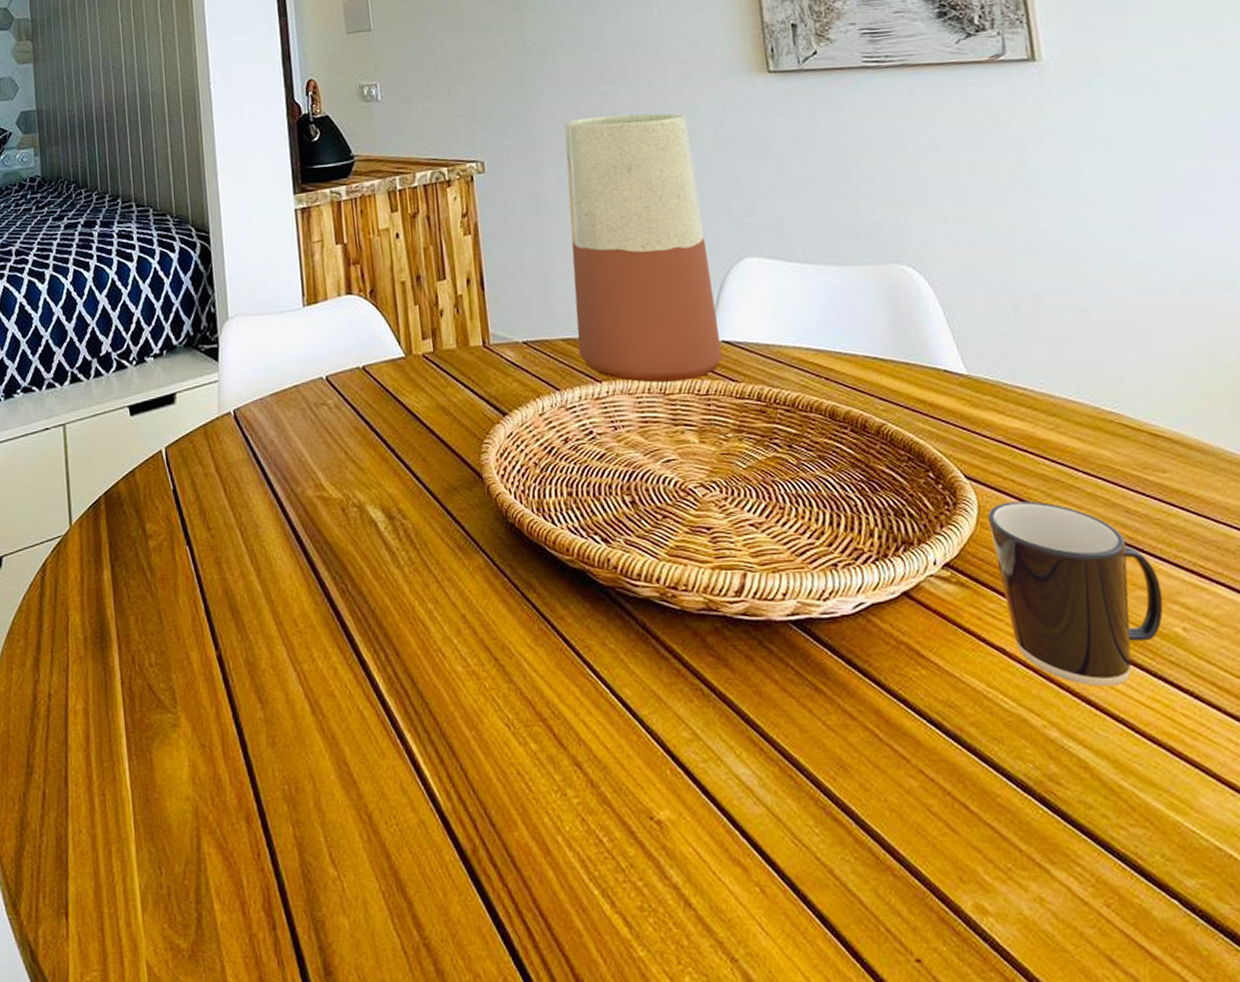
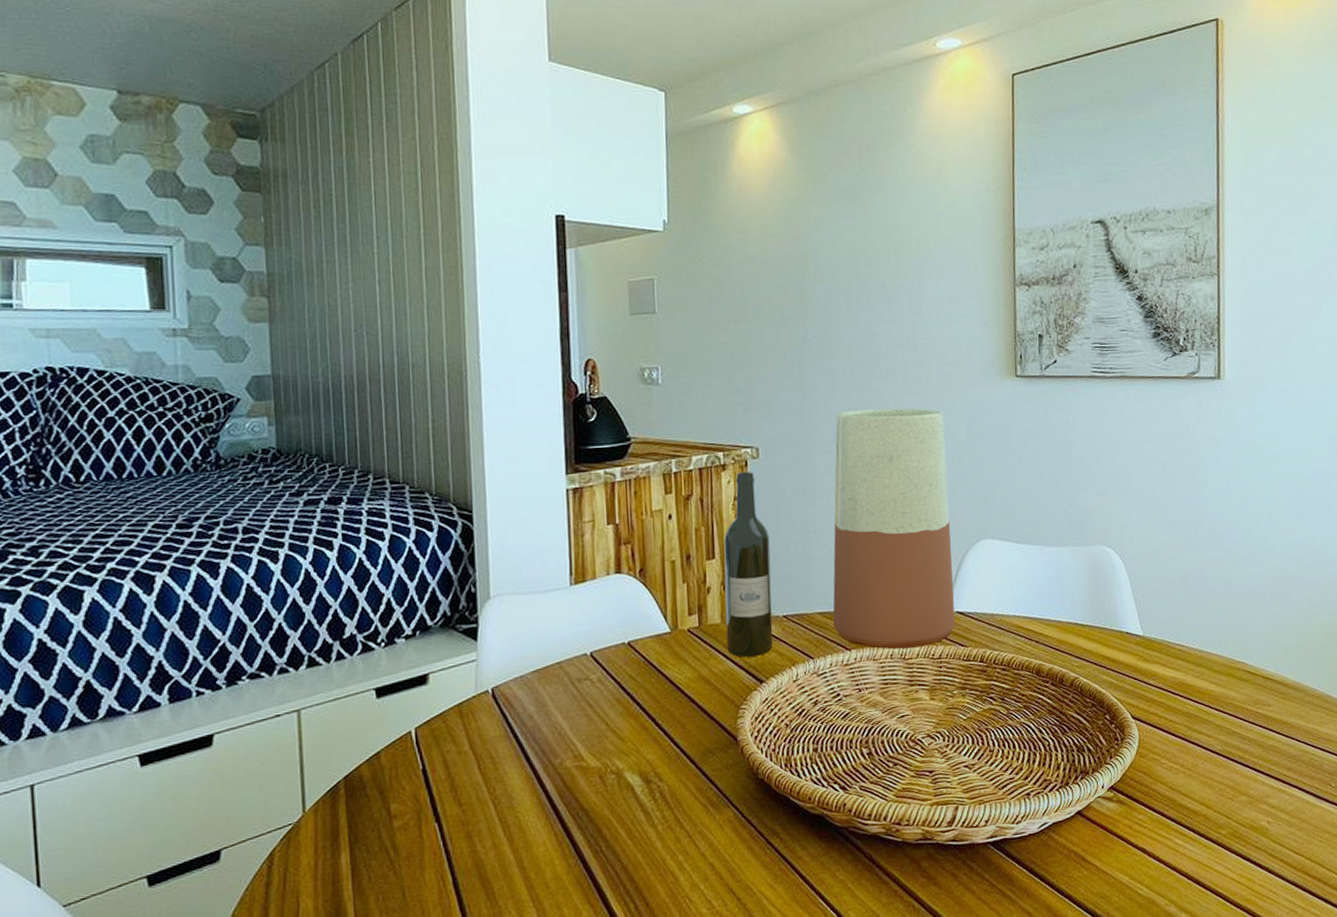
wine bottle: none [453,187,514,386] -> present [723,472,773,657]
mug: present [987,501,1164,687] -> none [1144,733,1257,871]

